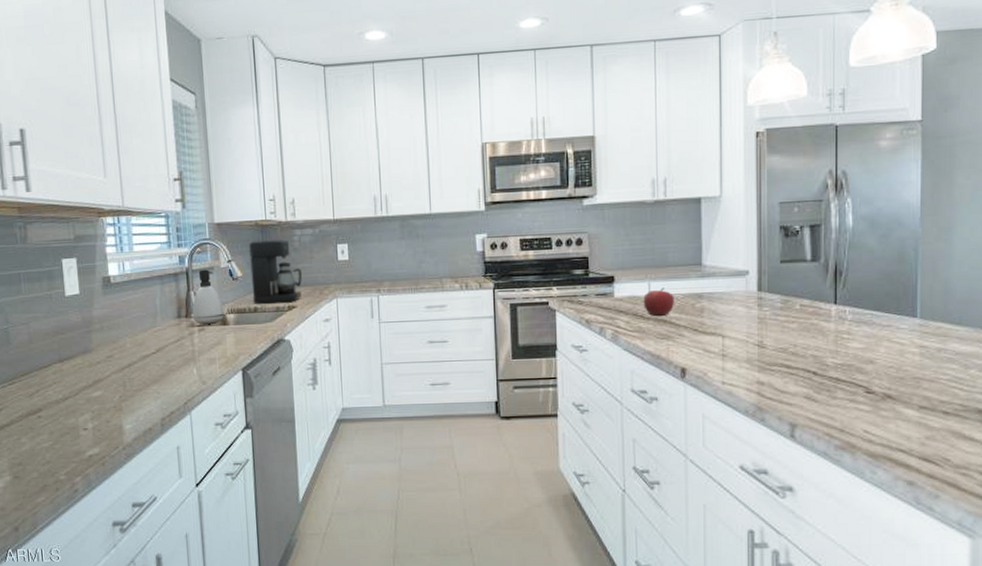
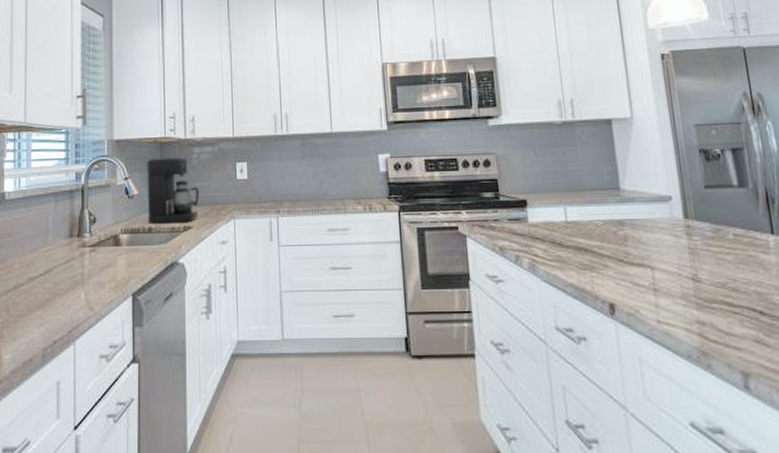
soap dispenser: present [192,269,224,325] -> none [85,187,117,246]
fruit: present [643,287,674,317] -> none [560,213,594,245]

